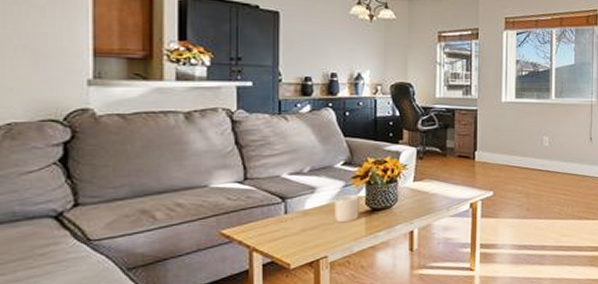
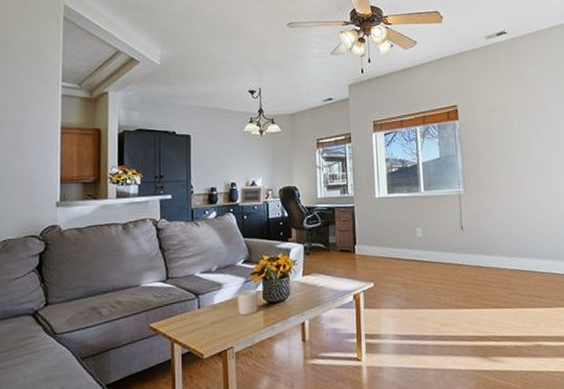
picture frame: none [340,78,372,101] -> present [238,185,264,206]

